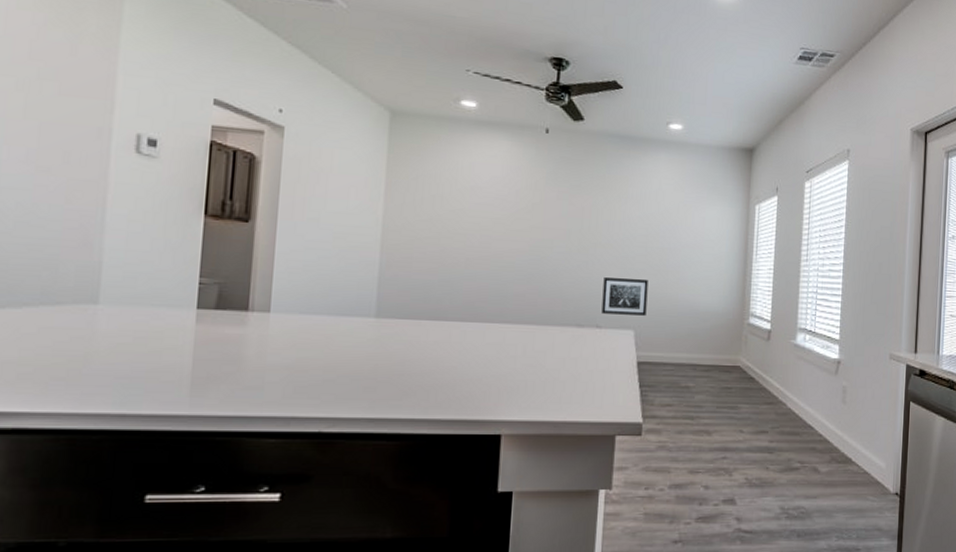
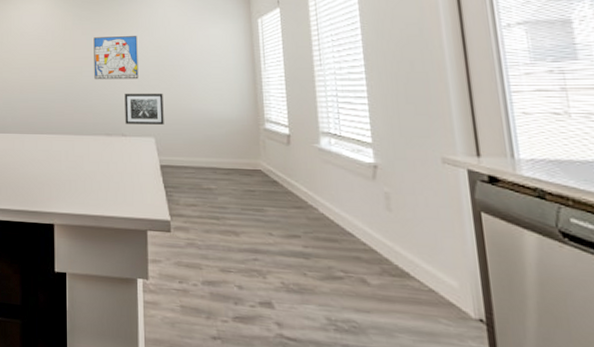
wall art: none [568,204,625,261] -> present [93,36,139,80]

